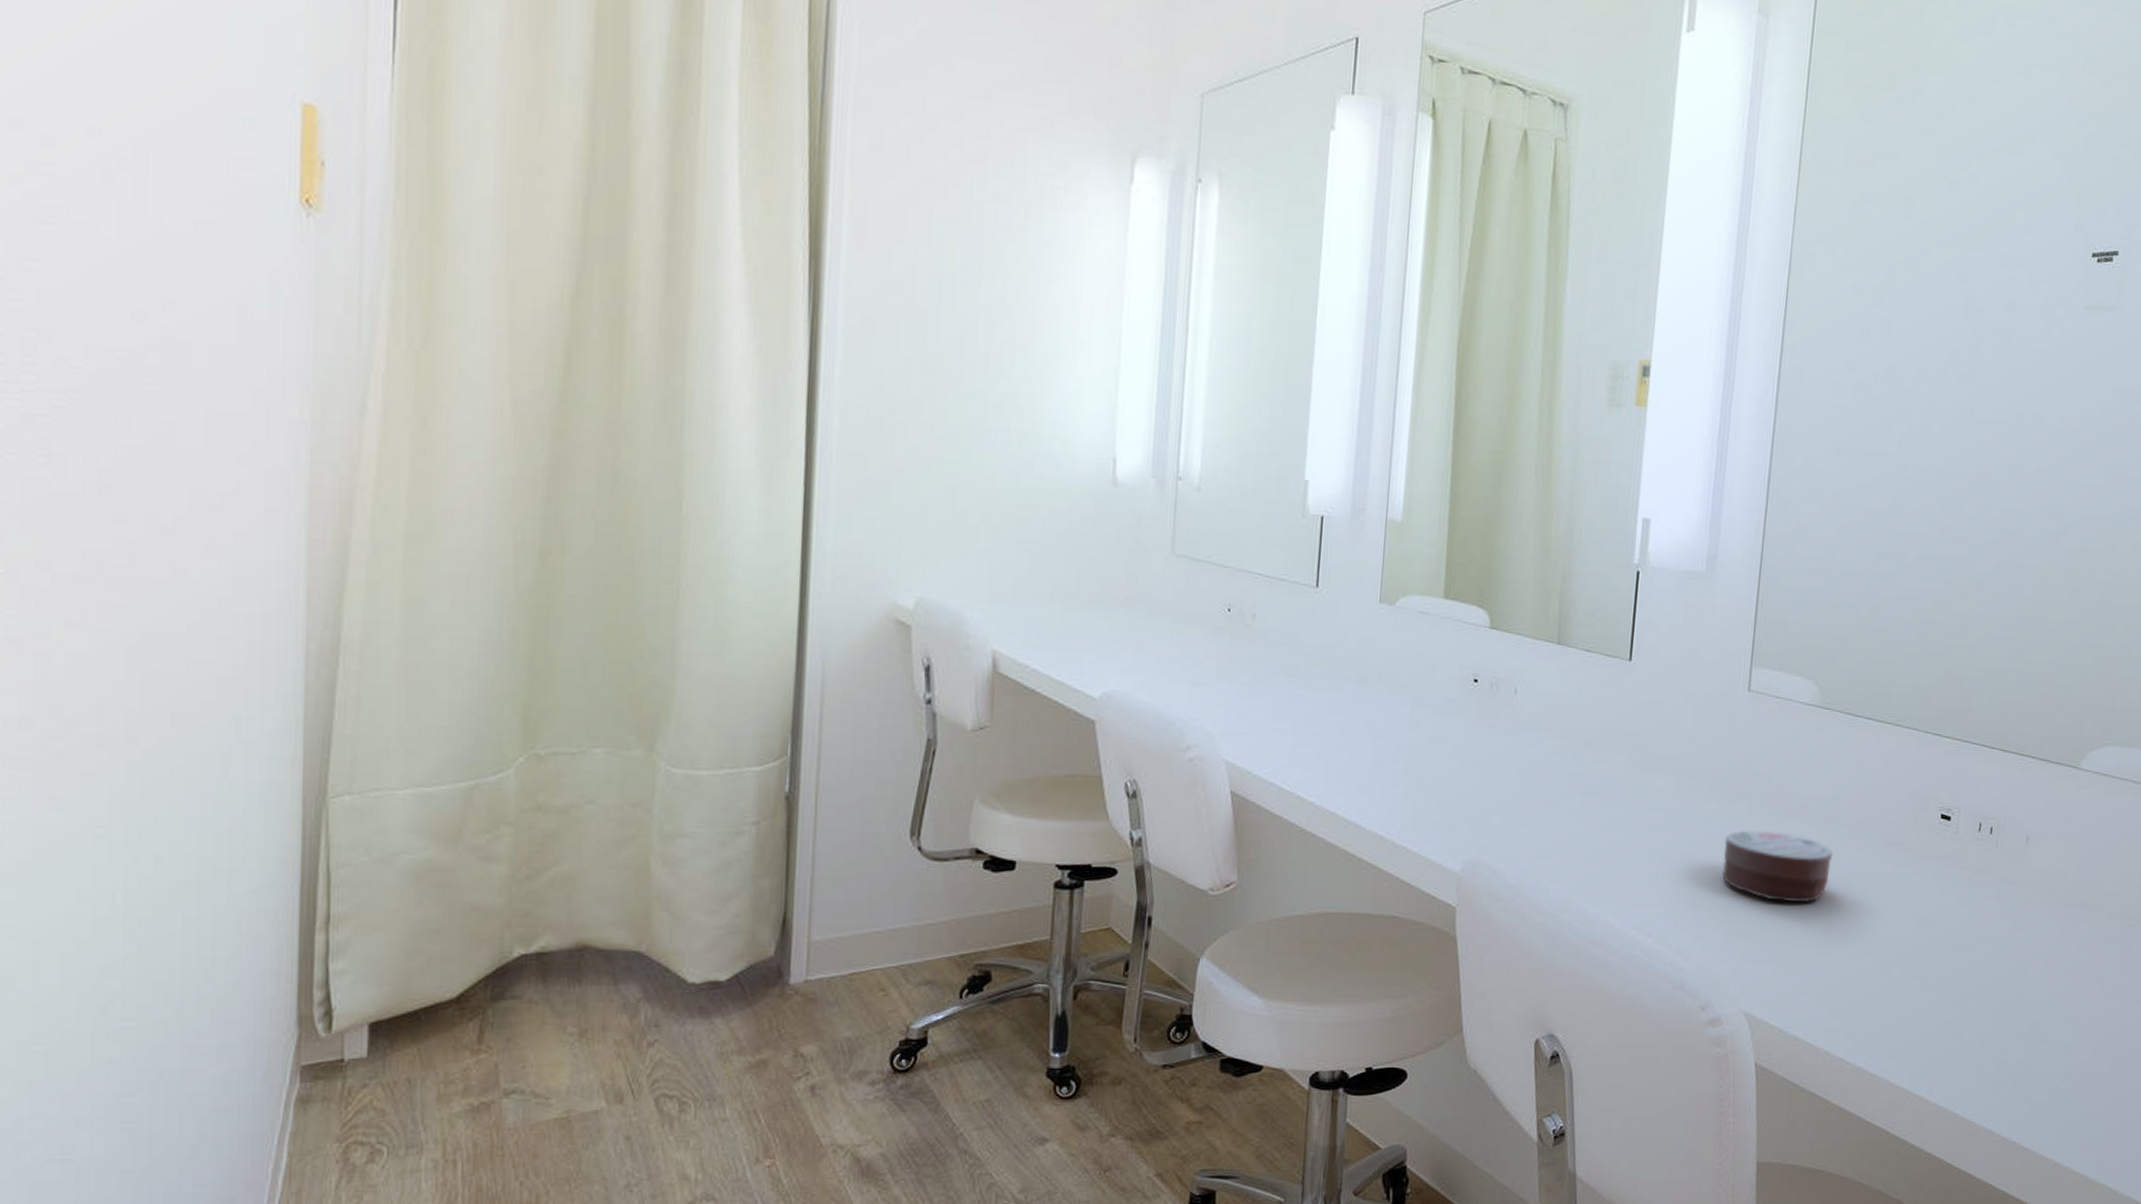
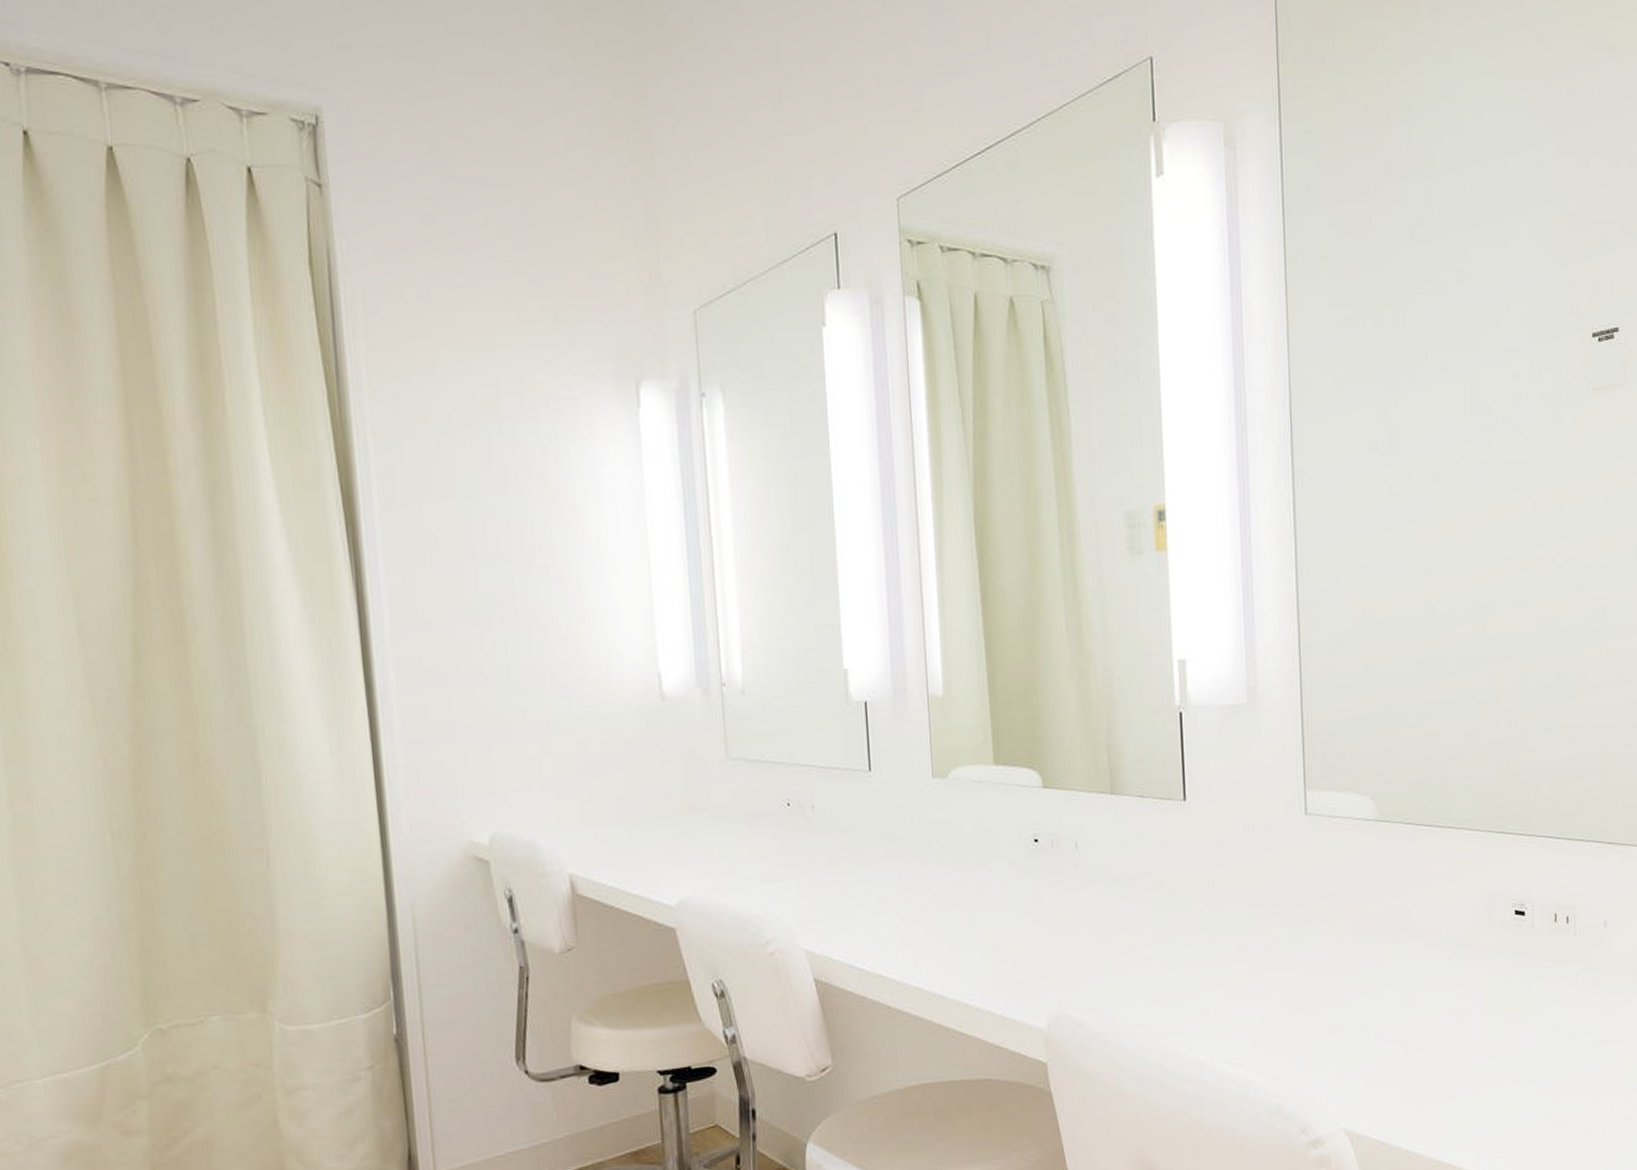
cosmetic container: present [1722,830,1833,903] -> none [1302,948,1412,1017]

